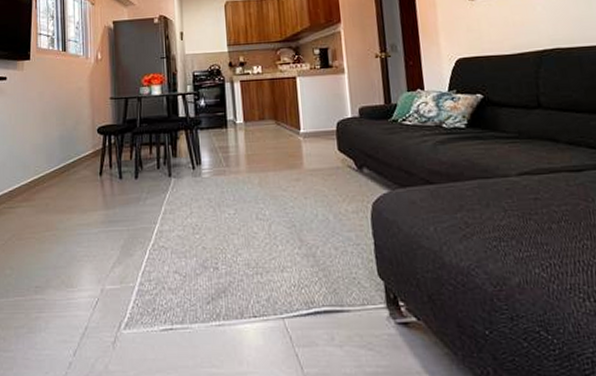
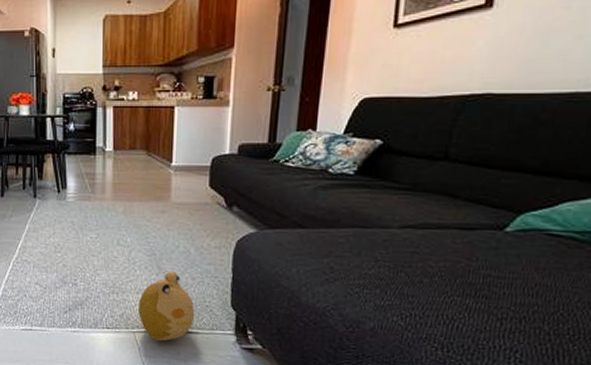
plush toy: none [284,242,344,326] -> present [138,271,195,342]

